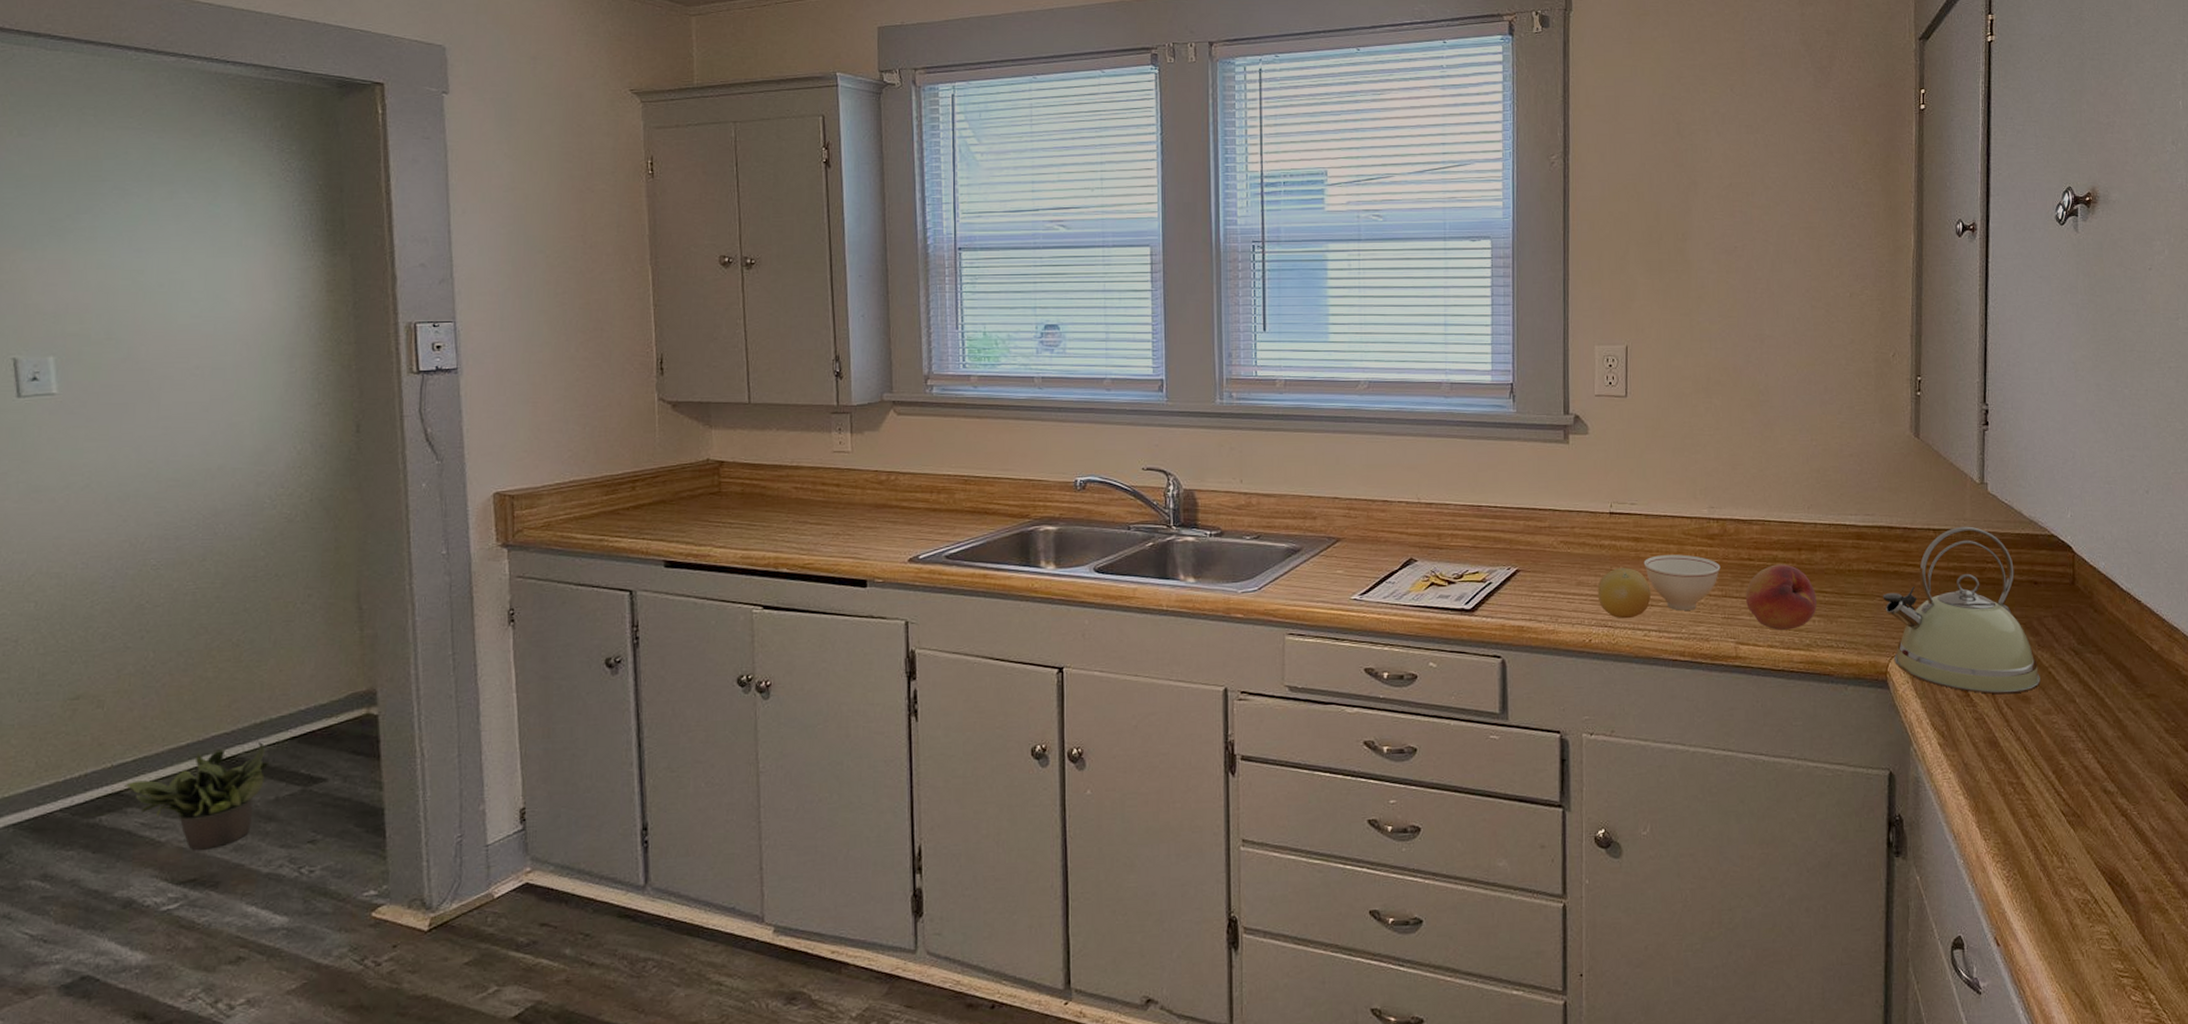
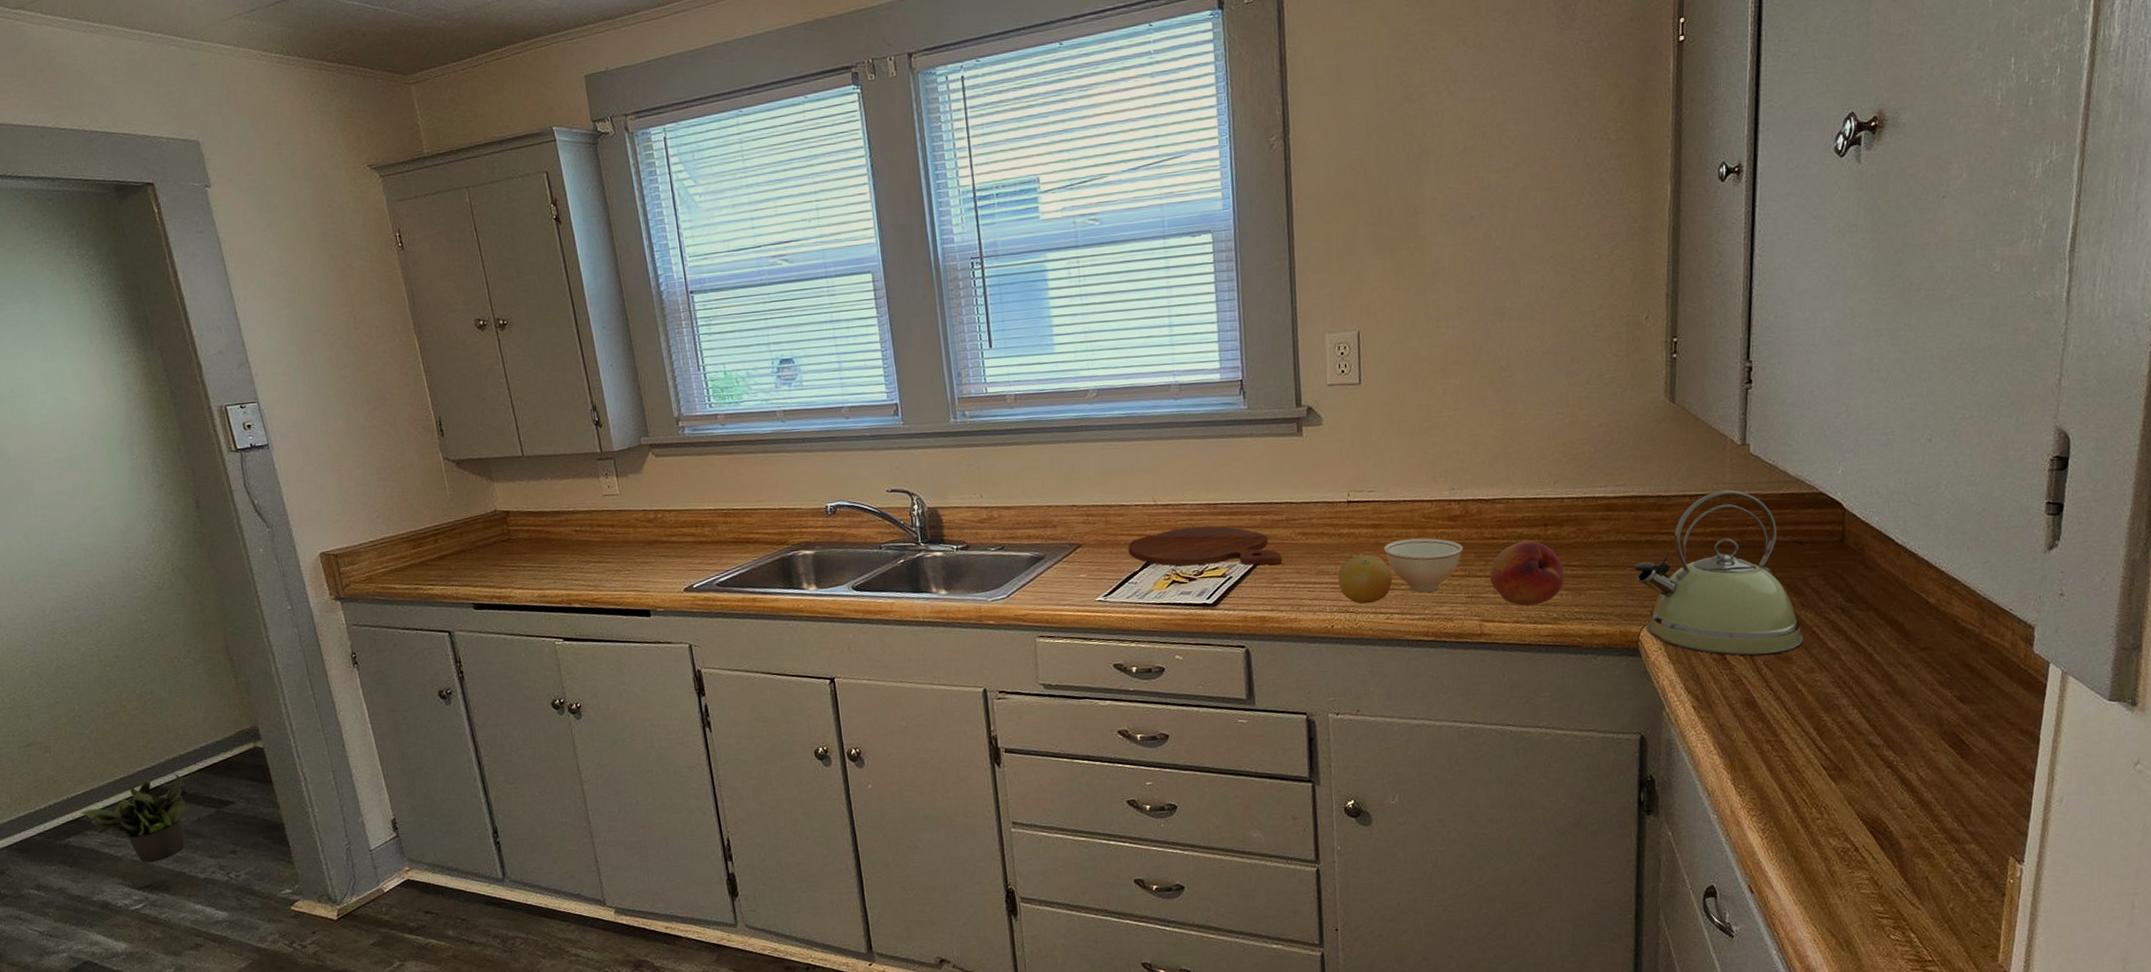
cutting board: none [1388,528,1543,573] -> present [1128,526,1282,566]

